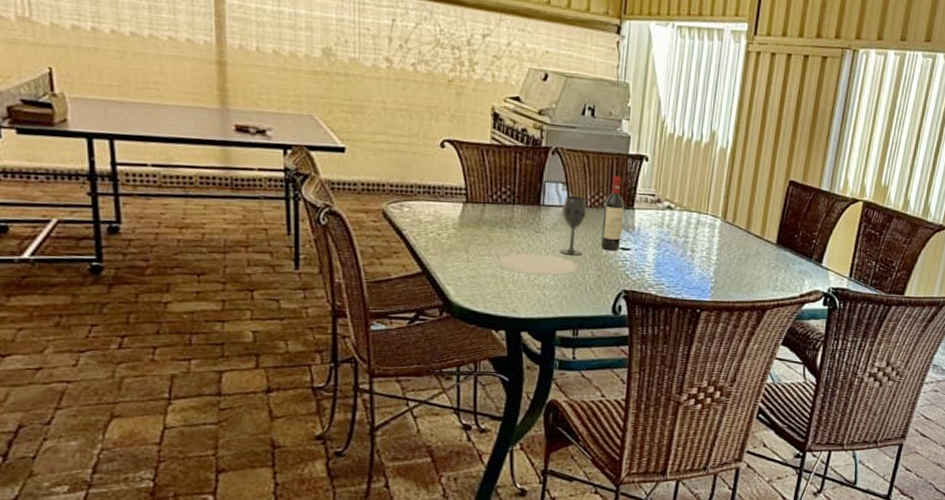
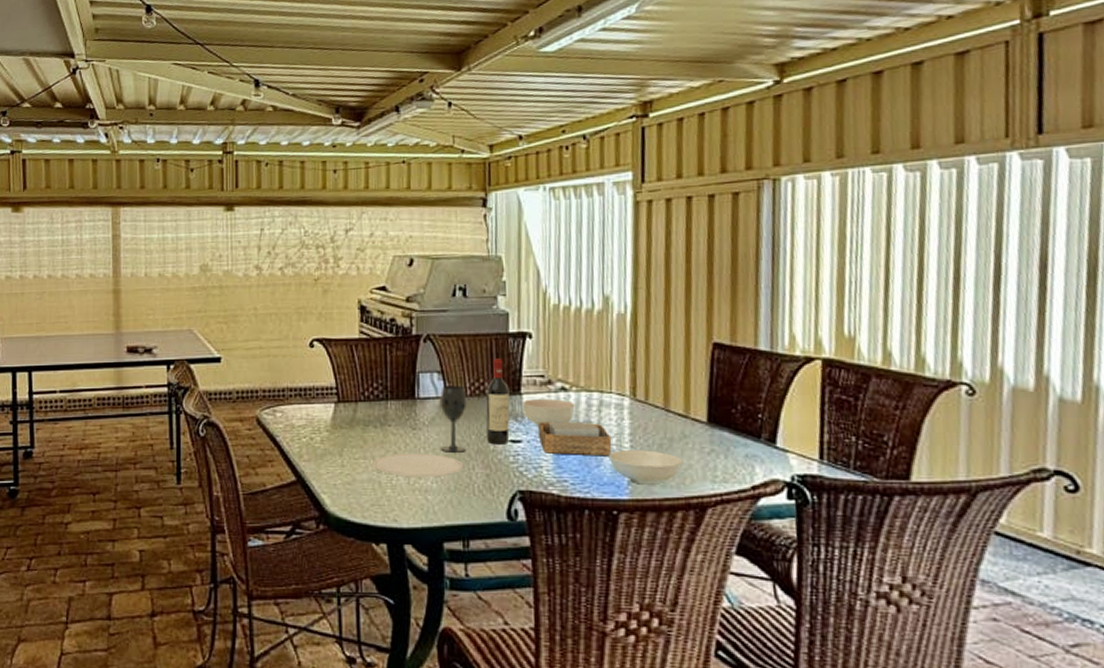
bowl: none [634,214,677,238] -> present [522,399,575,426]
napkin holder: none [644,234,703,266] -> present [537,421,612,457]
bowl: none [698,261,755,290] -> present [608,450,683,485]

